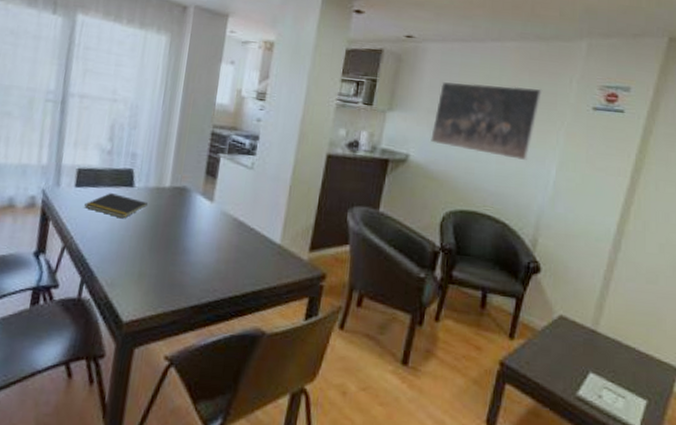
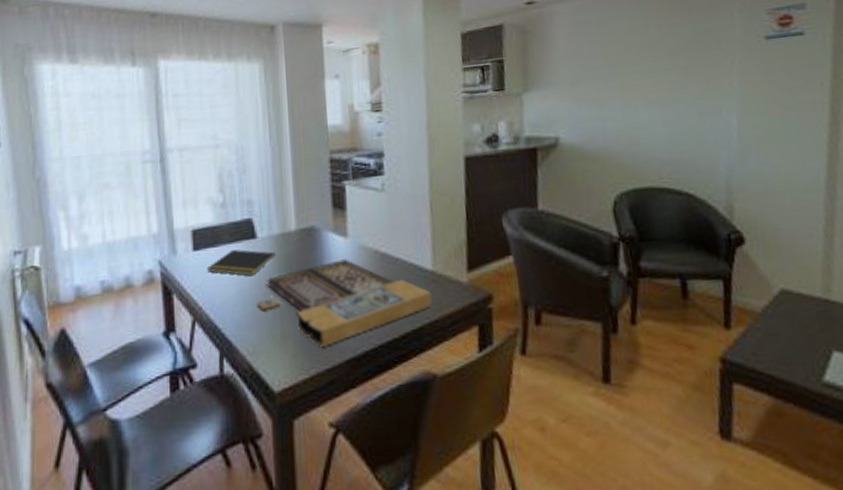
board game: none [122,220,275,291] -> present [257,259,432,347]
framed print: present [430,82,543,161] -> none [578,28,701,119]

